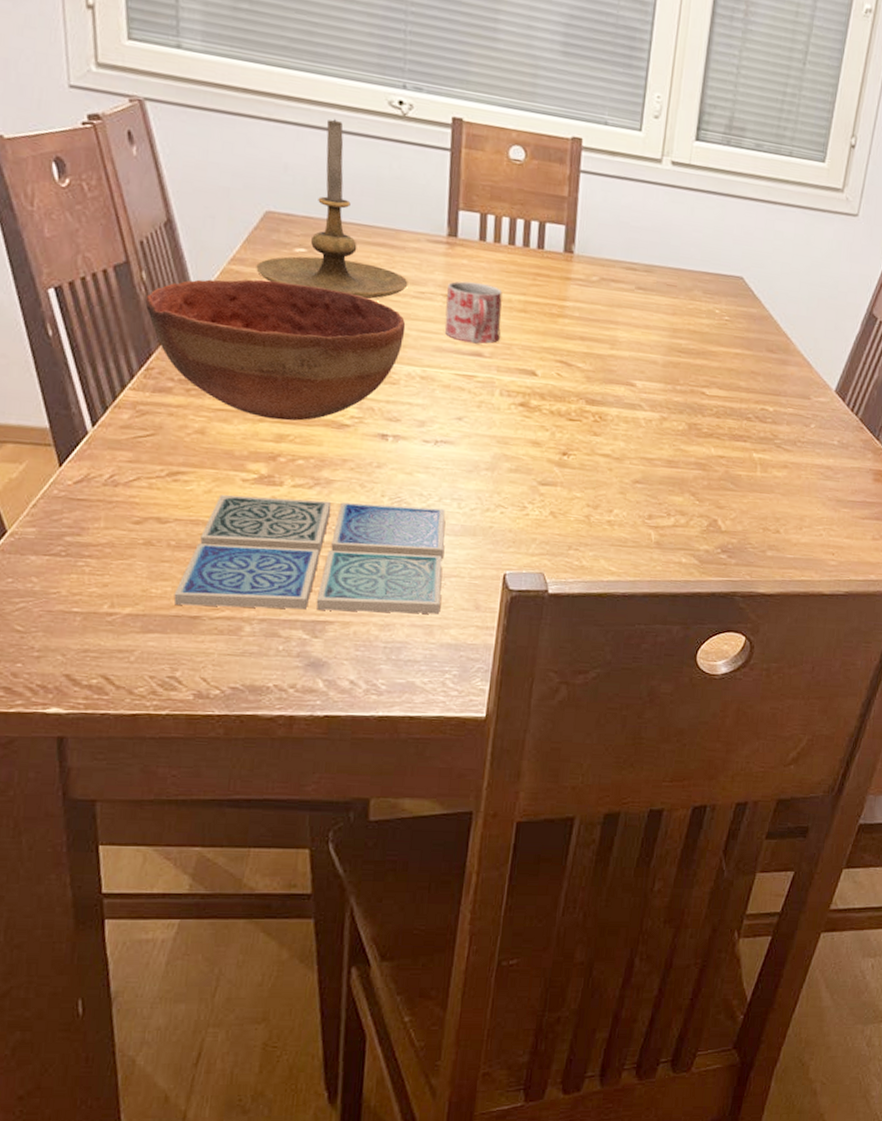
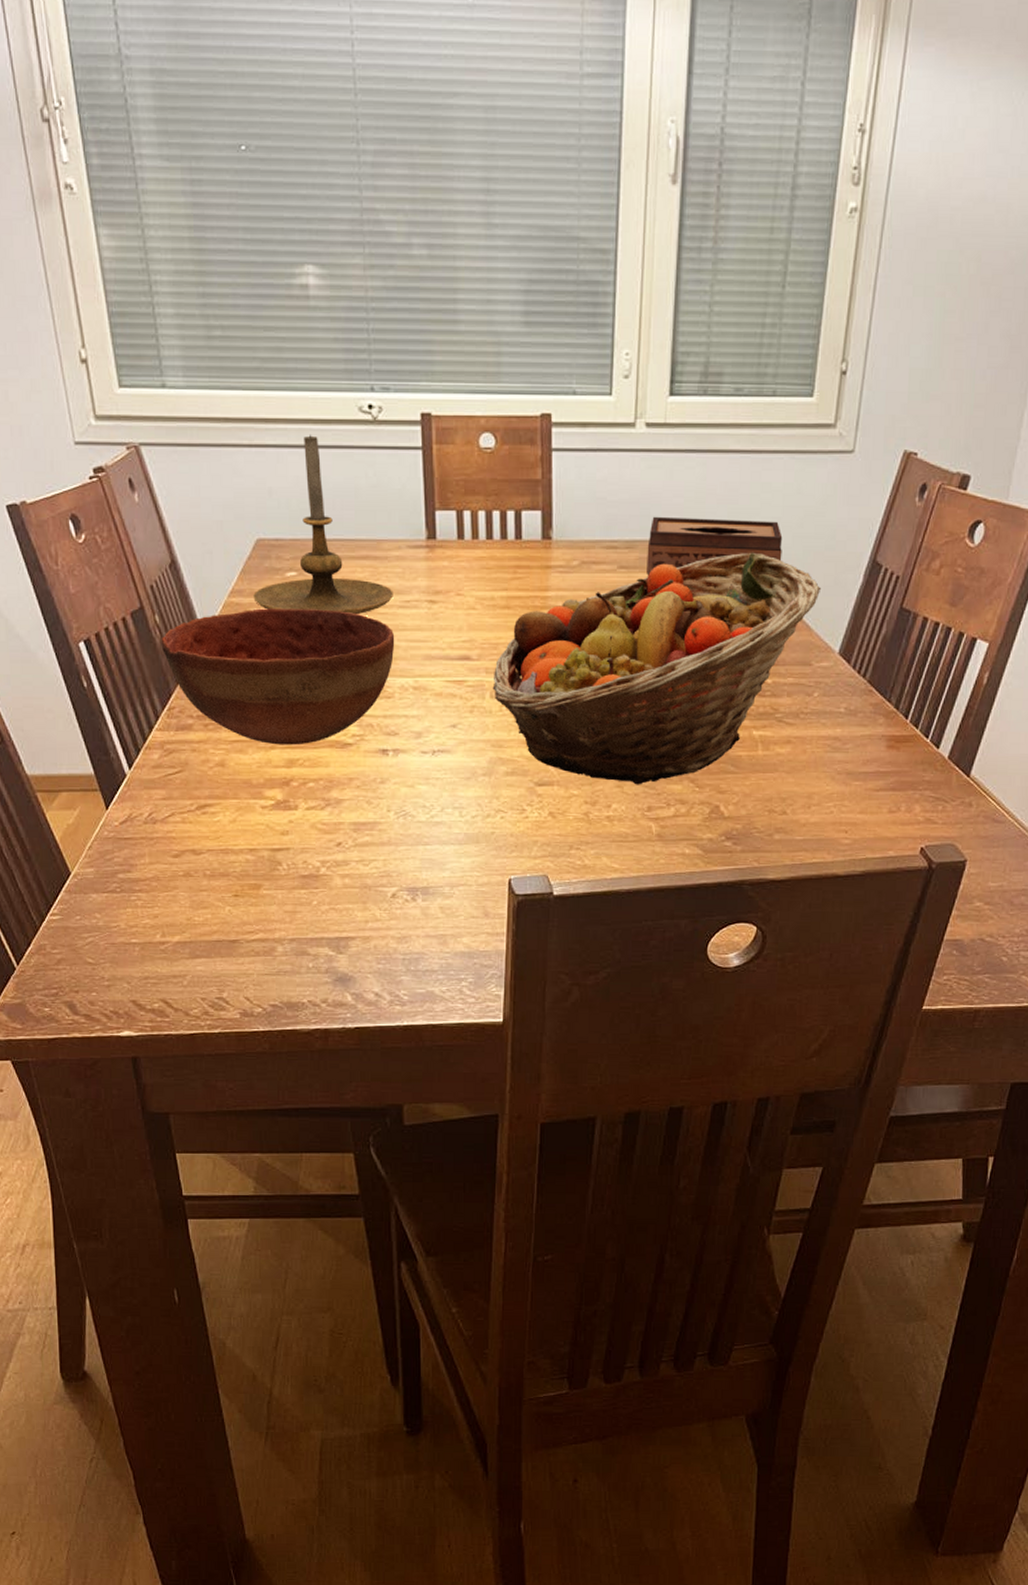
drink coaster: present [173,495,445,615] -> none [214,818,452,930]
mug: present [444,281,503,344] -> none [432,584,486,647]
fruit basket: none [502,290,823,494] -> present [492,552,822,785]
tissue box: none [663,246,791,302] -> present [647,516,783,577]

